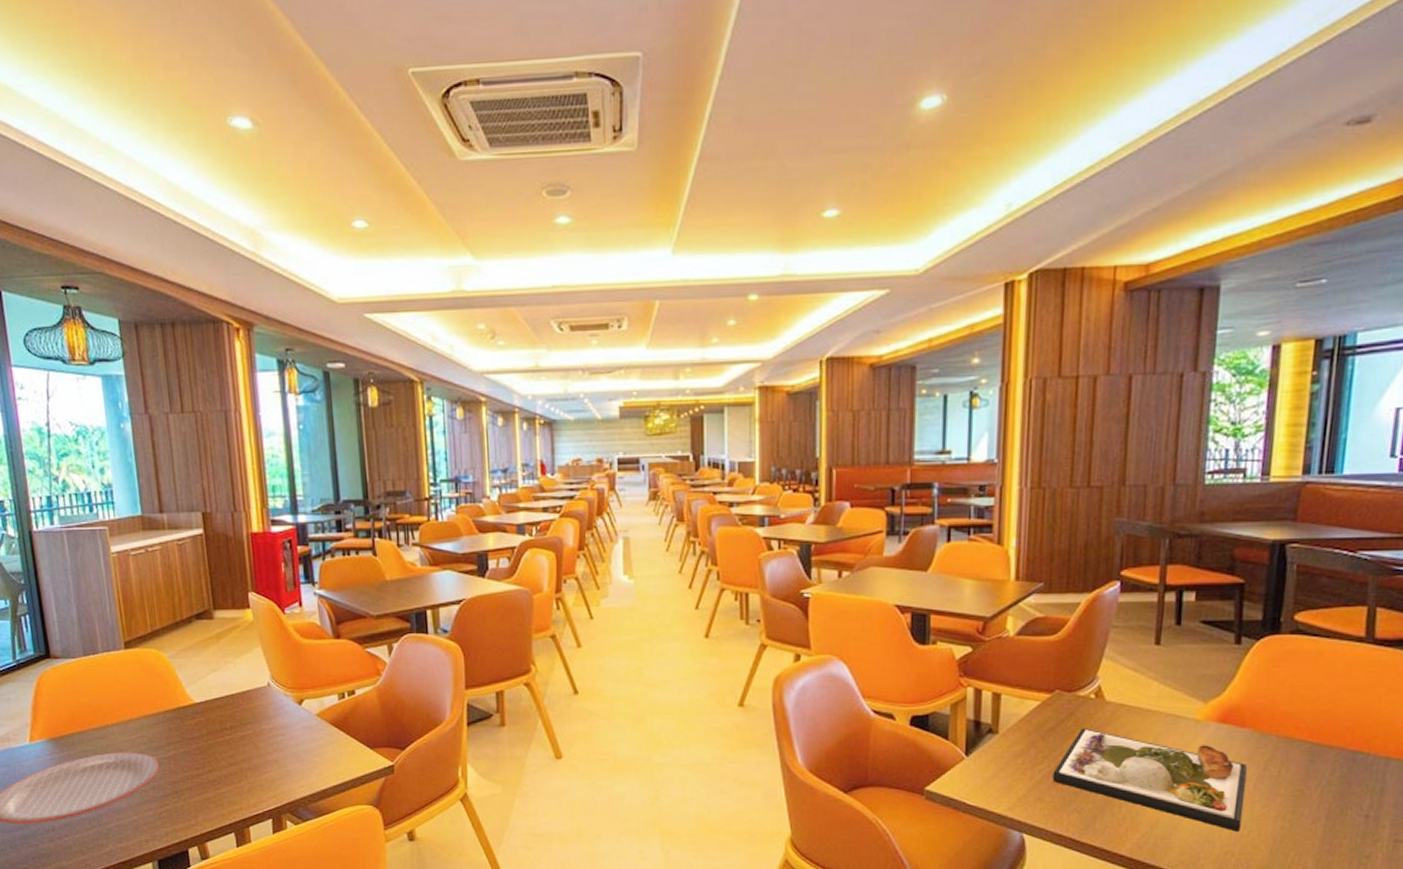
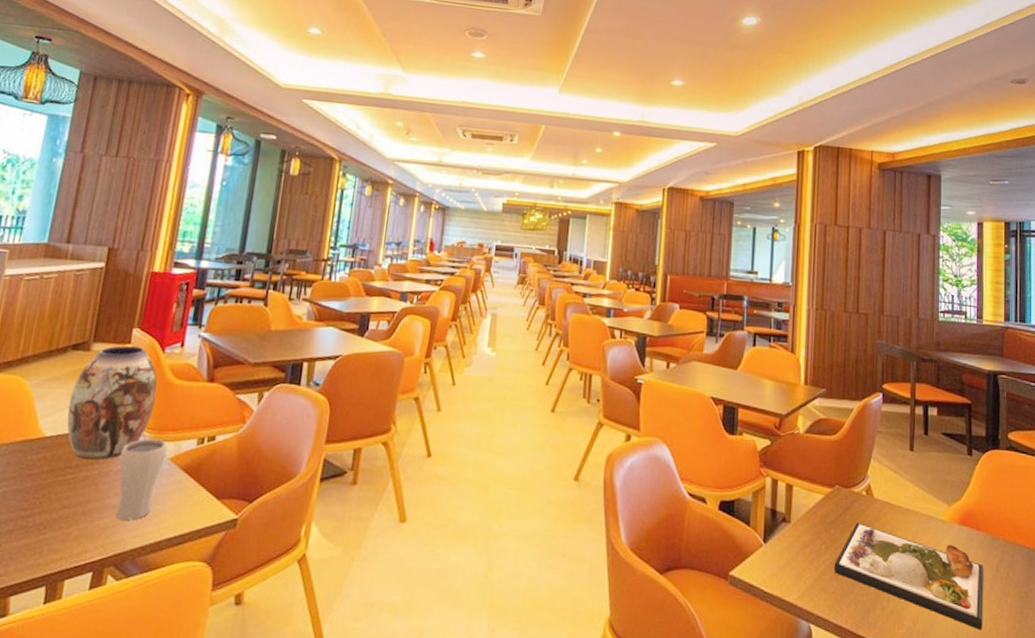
vase: none [207,611,289,720] -> present [66,345,158,460]
drinking glass: none [269,697,312,772] -> present [116,438,167,520]

